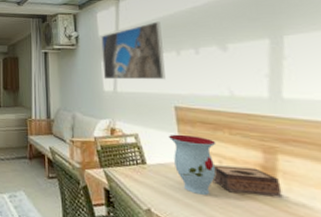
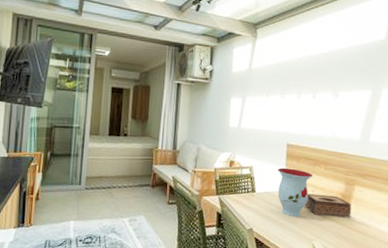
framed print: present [101,21,166,80] -> none [231,64,290,120]

